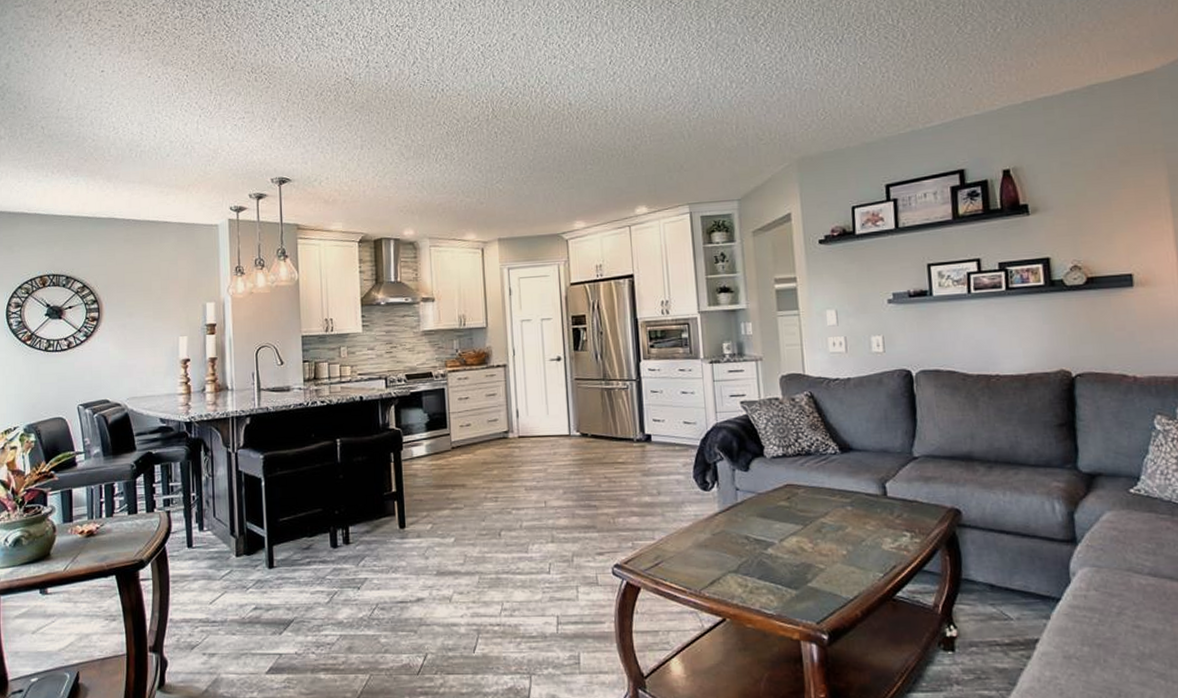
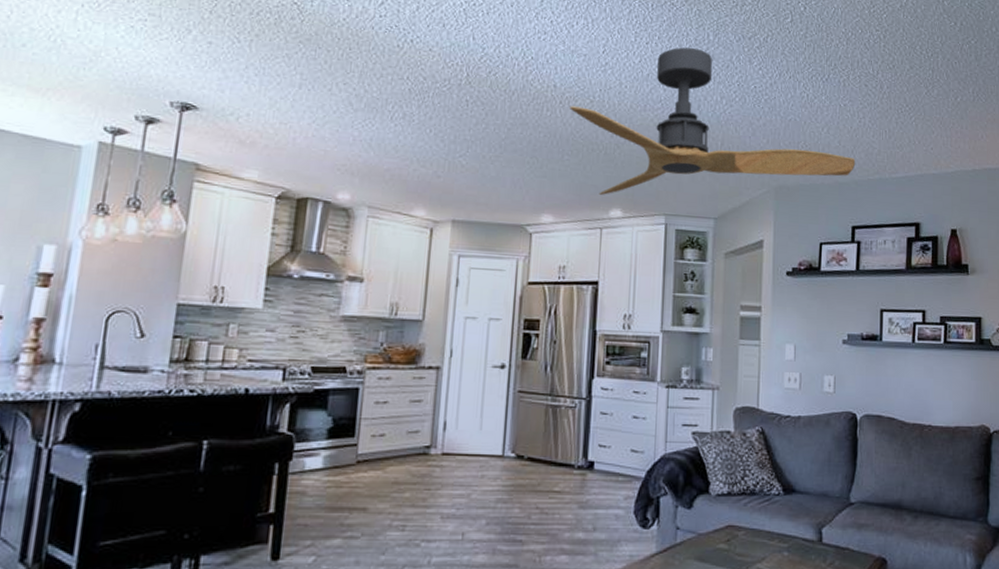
ceiling fan: none [586,39,883,196] -> present [569,47,856,195]

